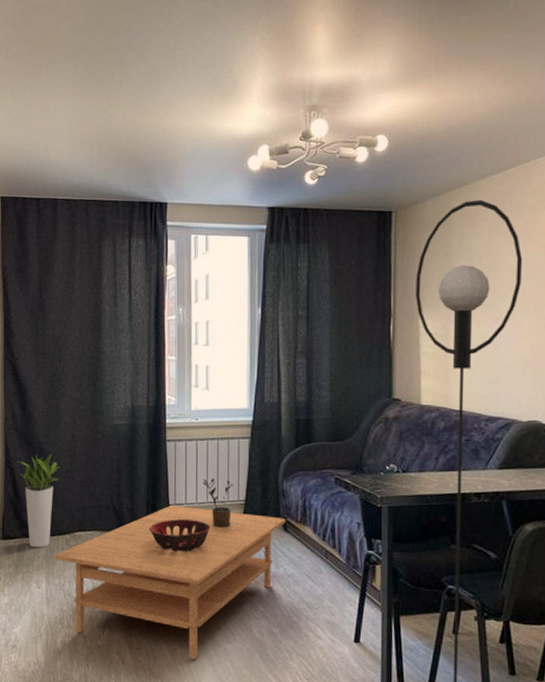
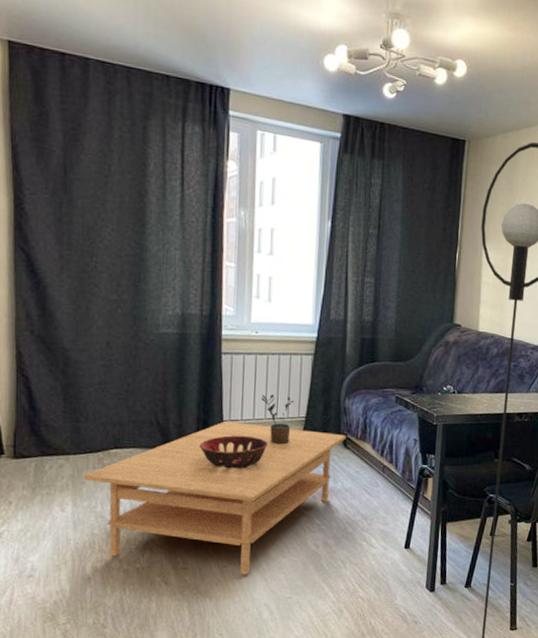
planter: present [17,454,60,548] -> none [33,362,92,468]

